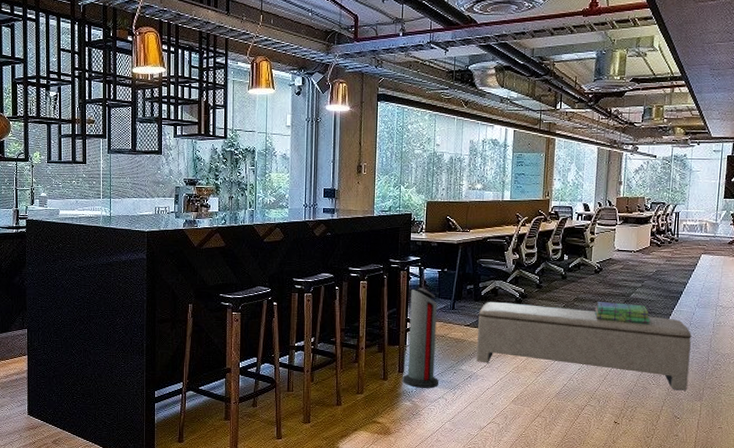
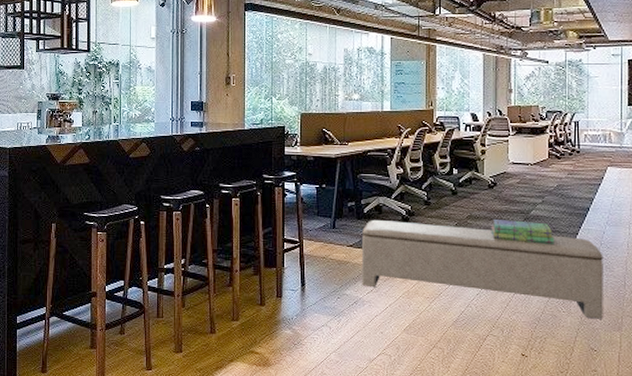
air purifier: present [403,288,438,388] -> none [282,205,321,315]

